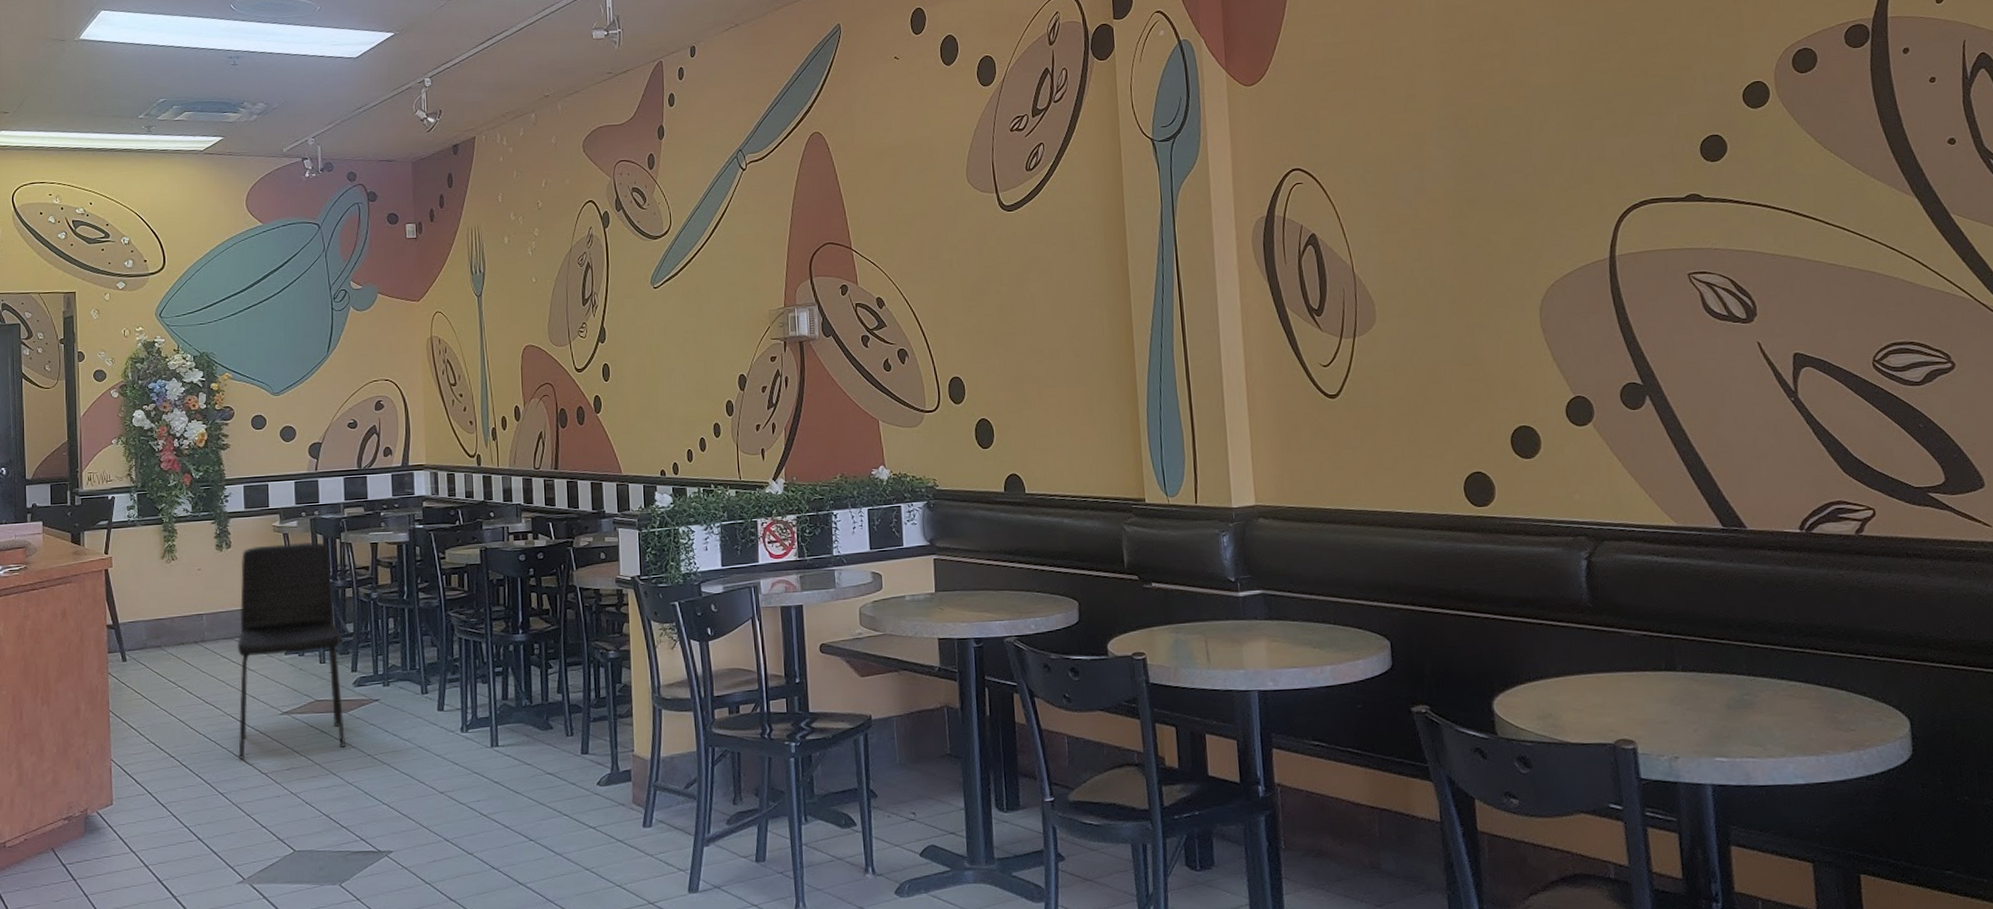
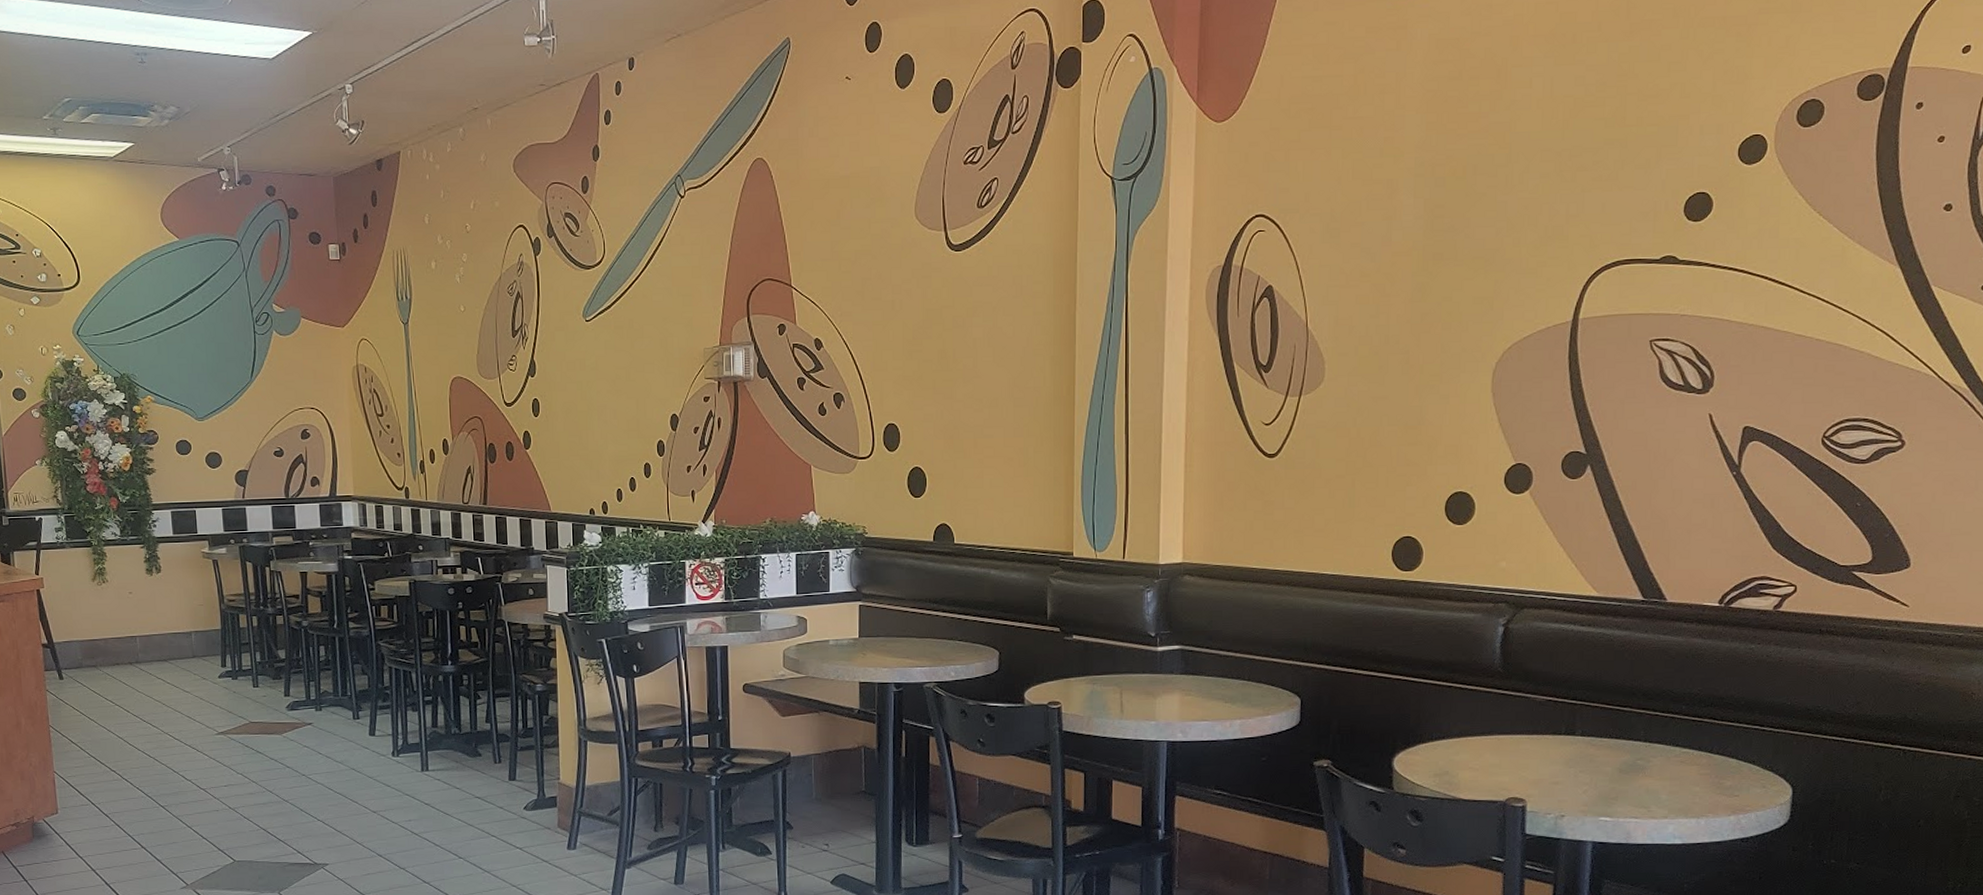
chair: present [238,541,347,759] -> none [171,569,281,775]

